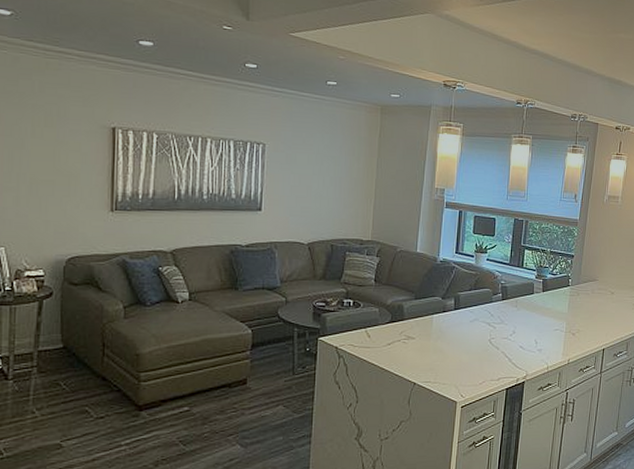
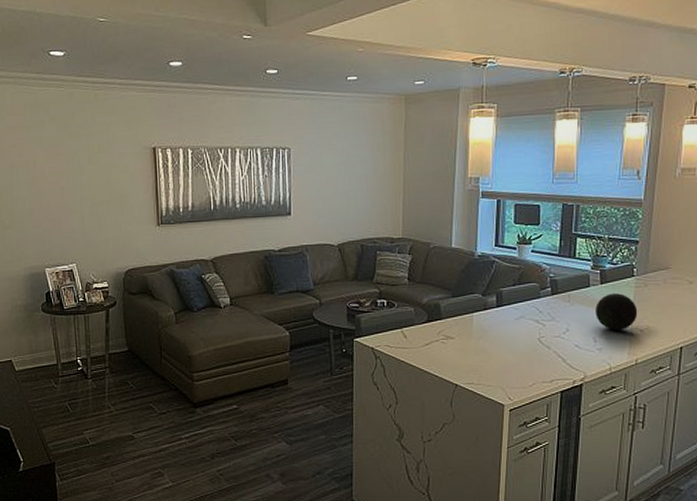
decorative orb: none [537,301,571,333] -> present [595,293,638,330]

